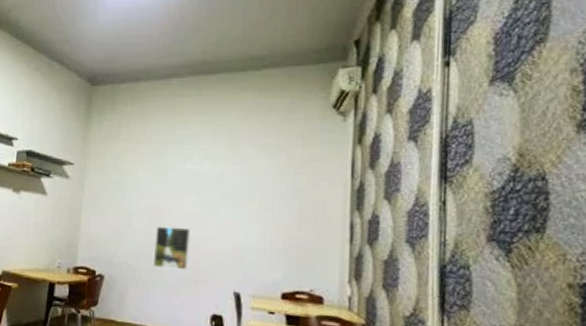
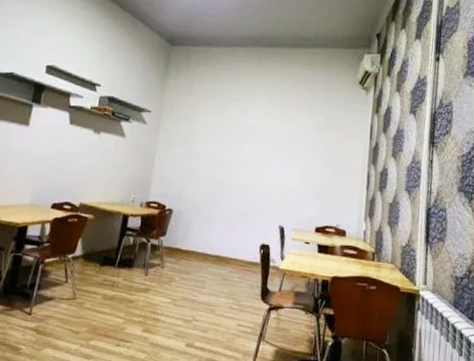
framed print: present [154,226,191,270] -> none [216,169,248,207]

